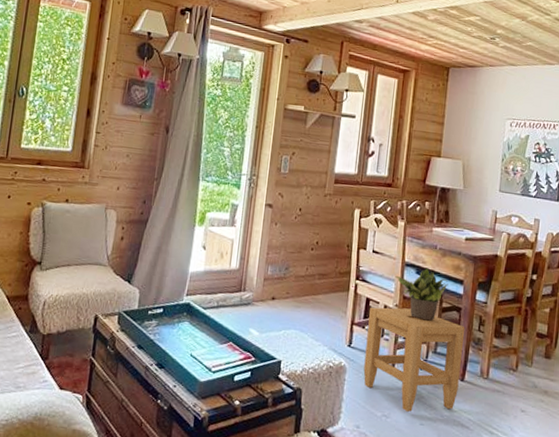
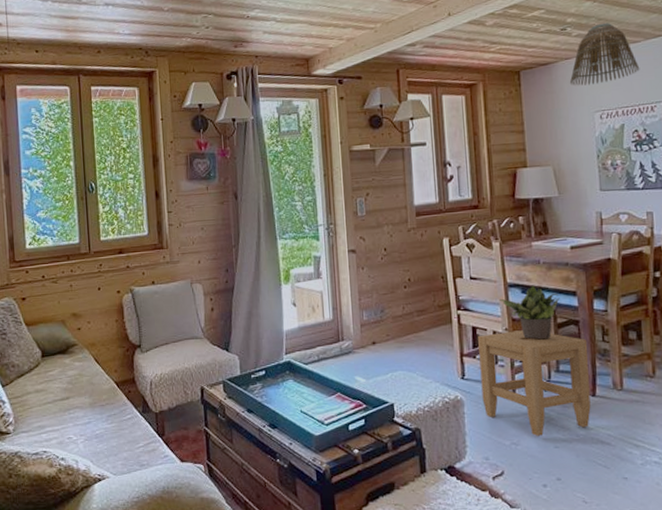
lamp shade: none [489,40,550,95] -> present [569,22,640,86]

